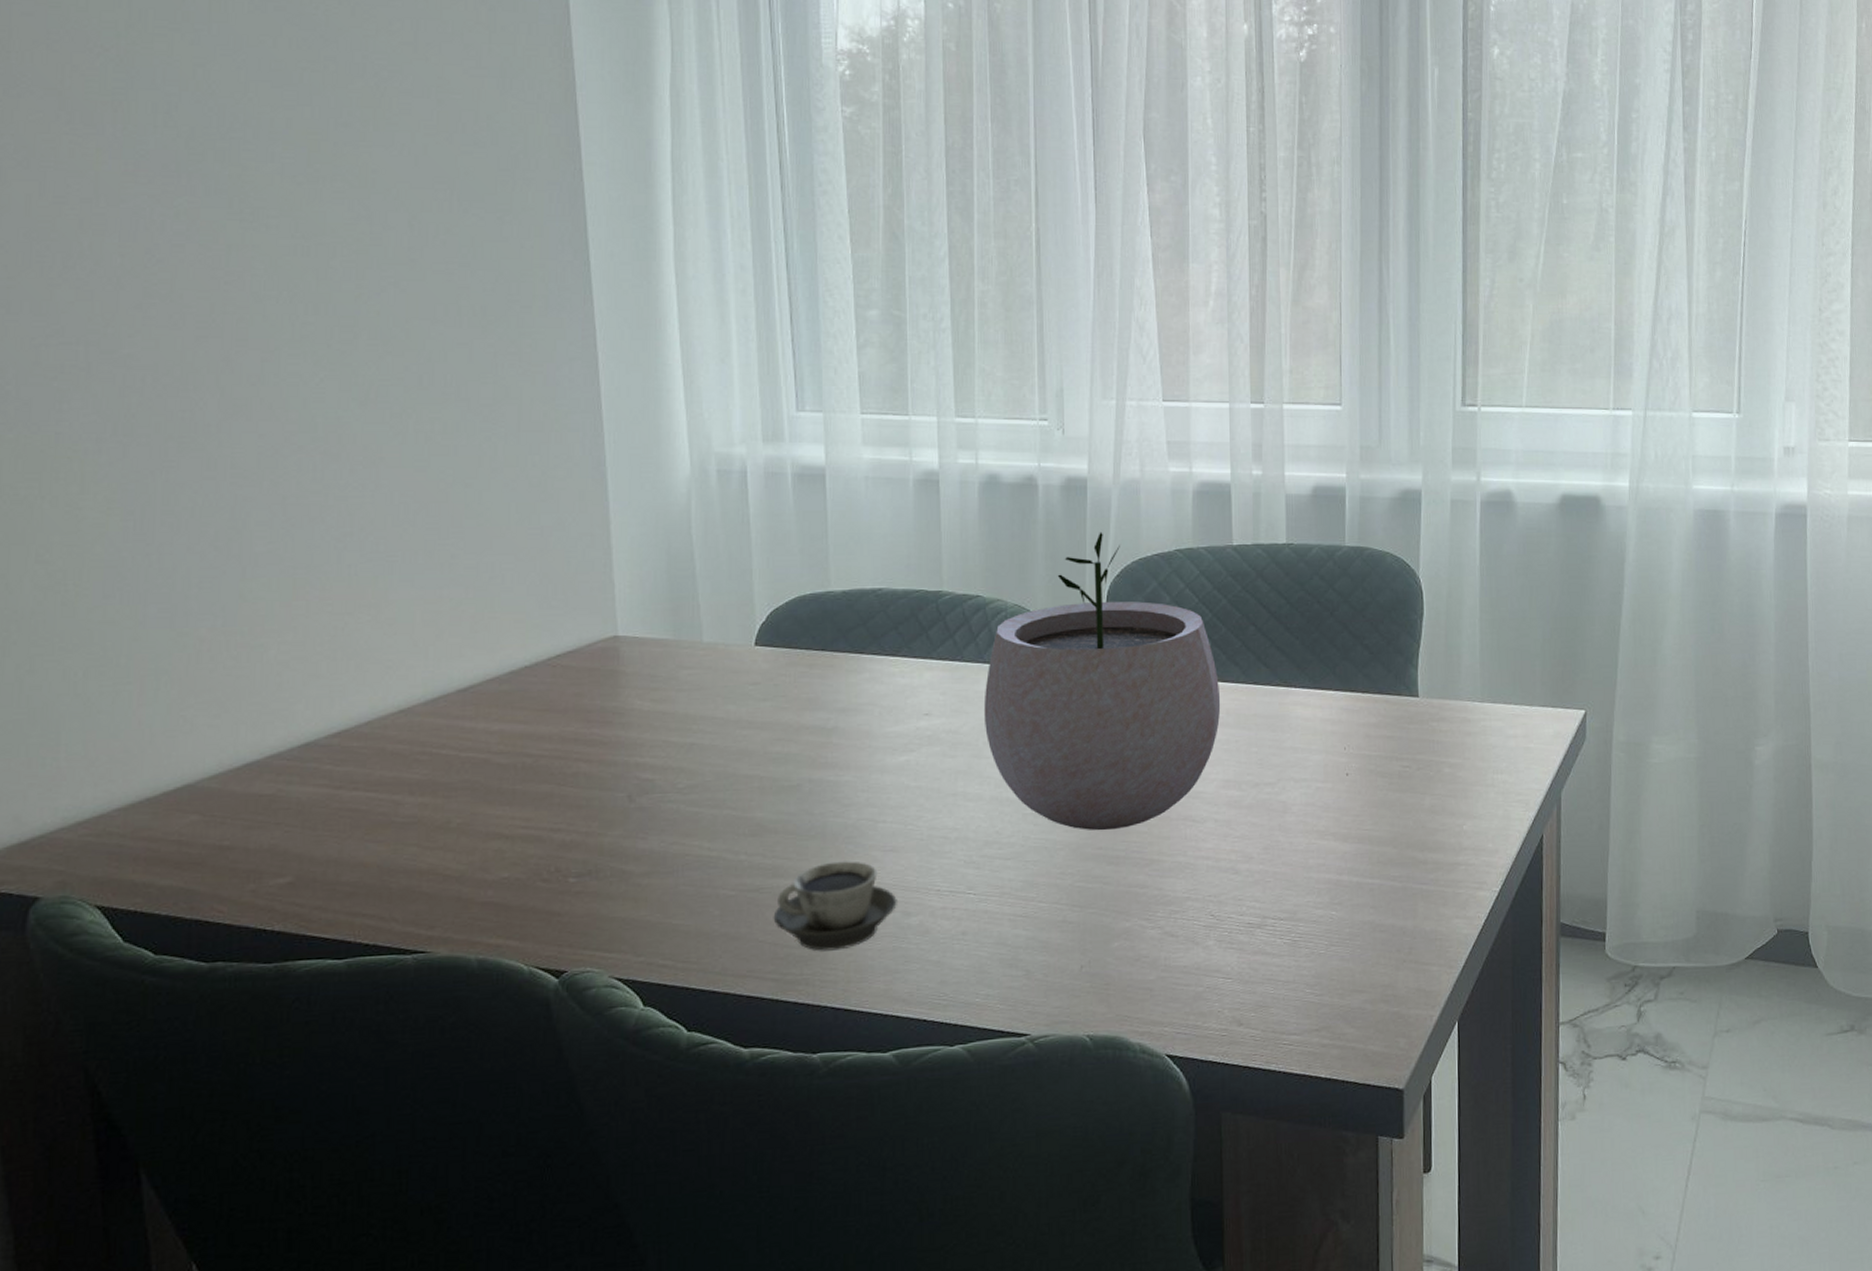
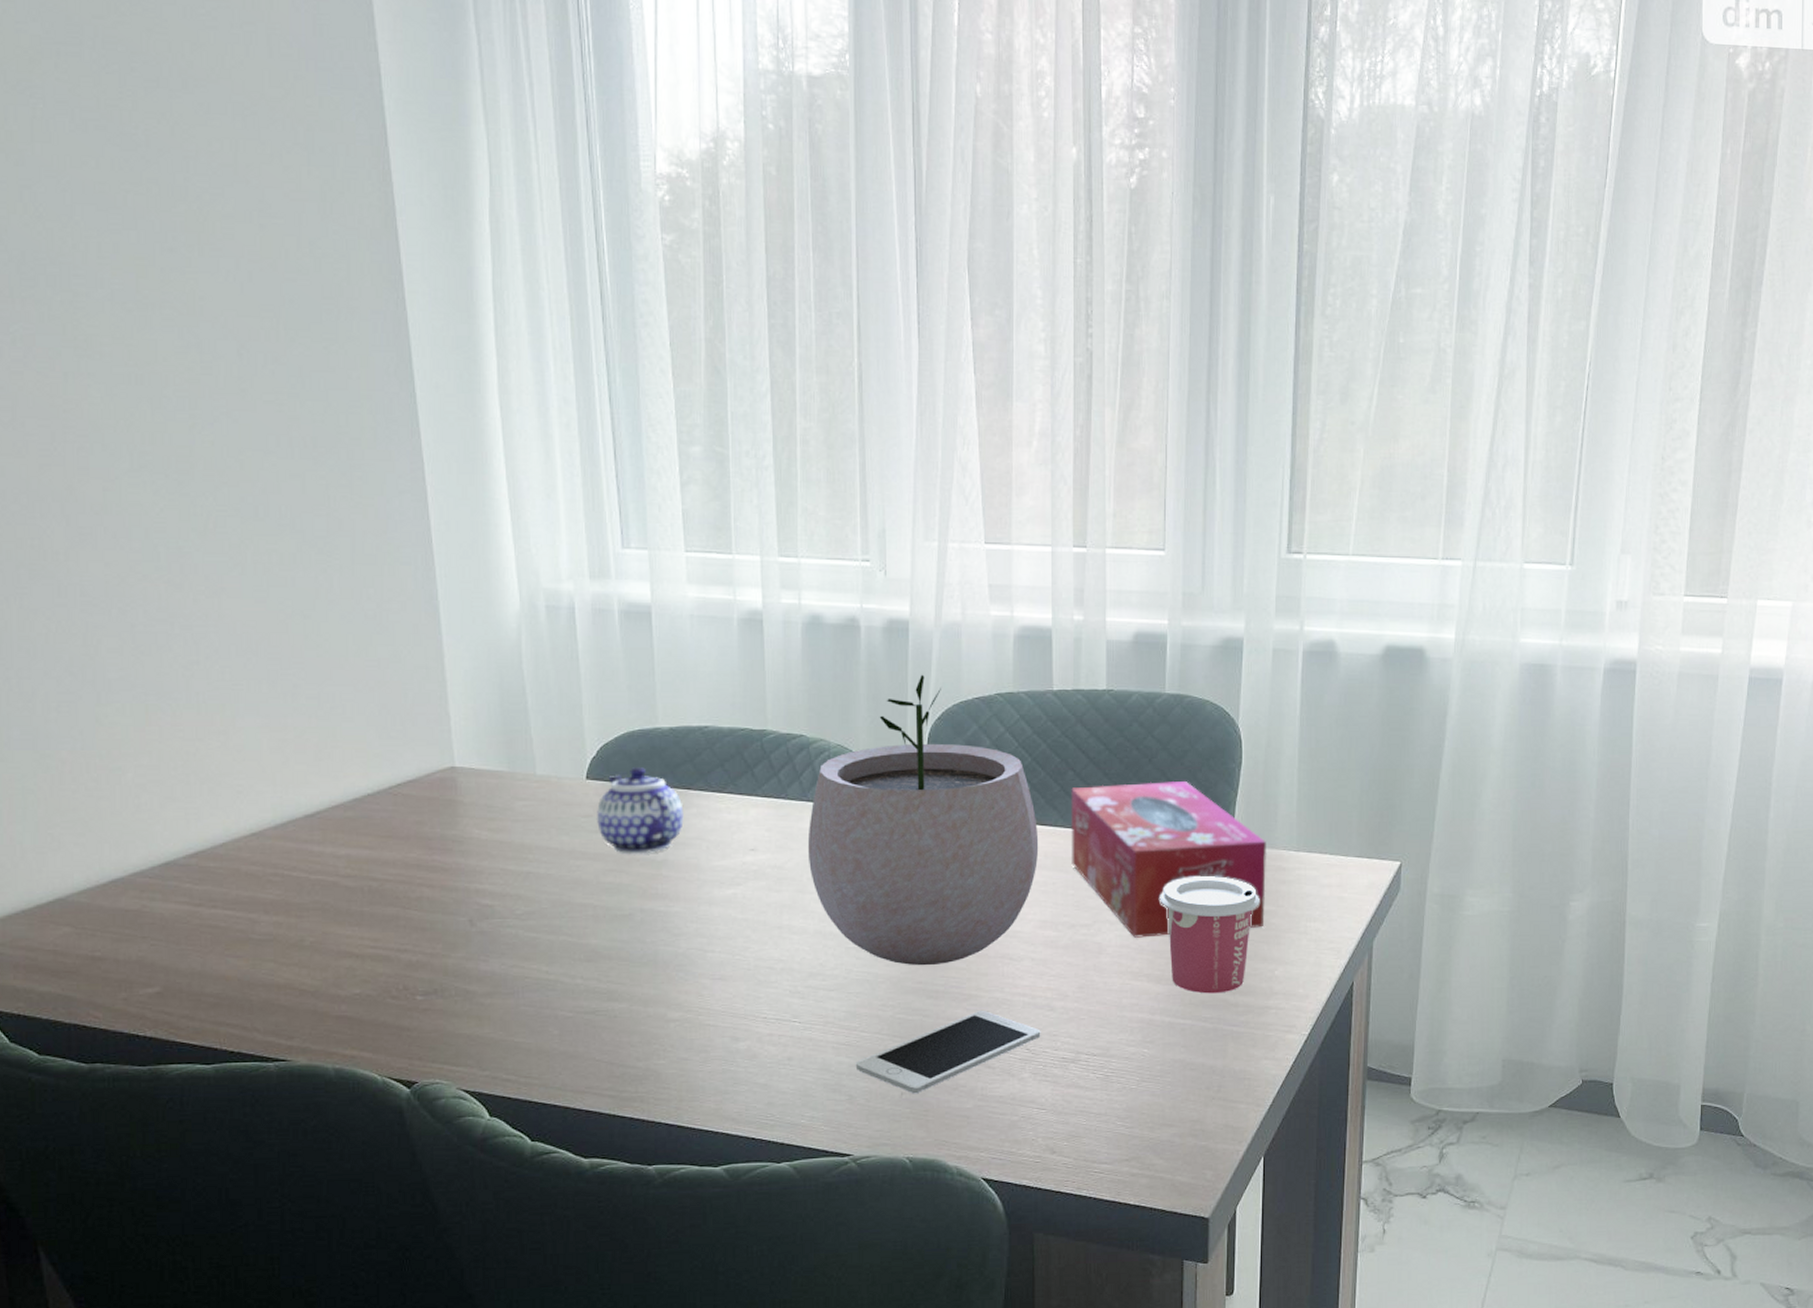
teapot: none [764,632,856,722] -> present [596,767,684,854]
cup: present [773,860,897,951] -> none [609,986,726,1071]
cell phone: none [1034,876,1226,967] -> present [857,1011,1041,1094]
tissue box: none [1253,634,1452,795] -> present [1071,782,1267,938]
cup: none [1344,730,1446,852] -> present [1160,876,1260,994]

